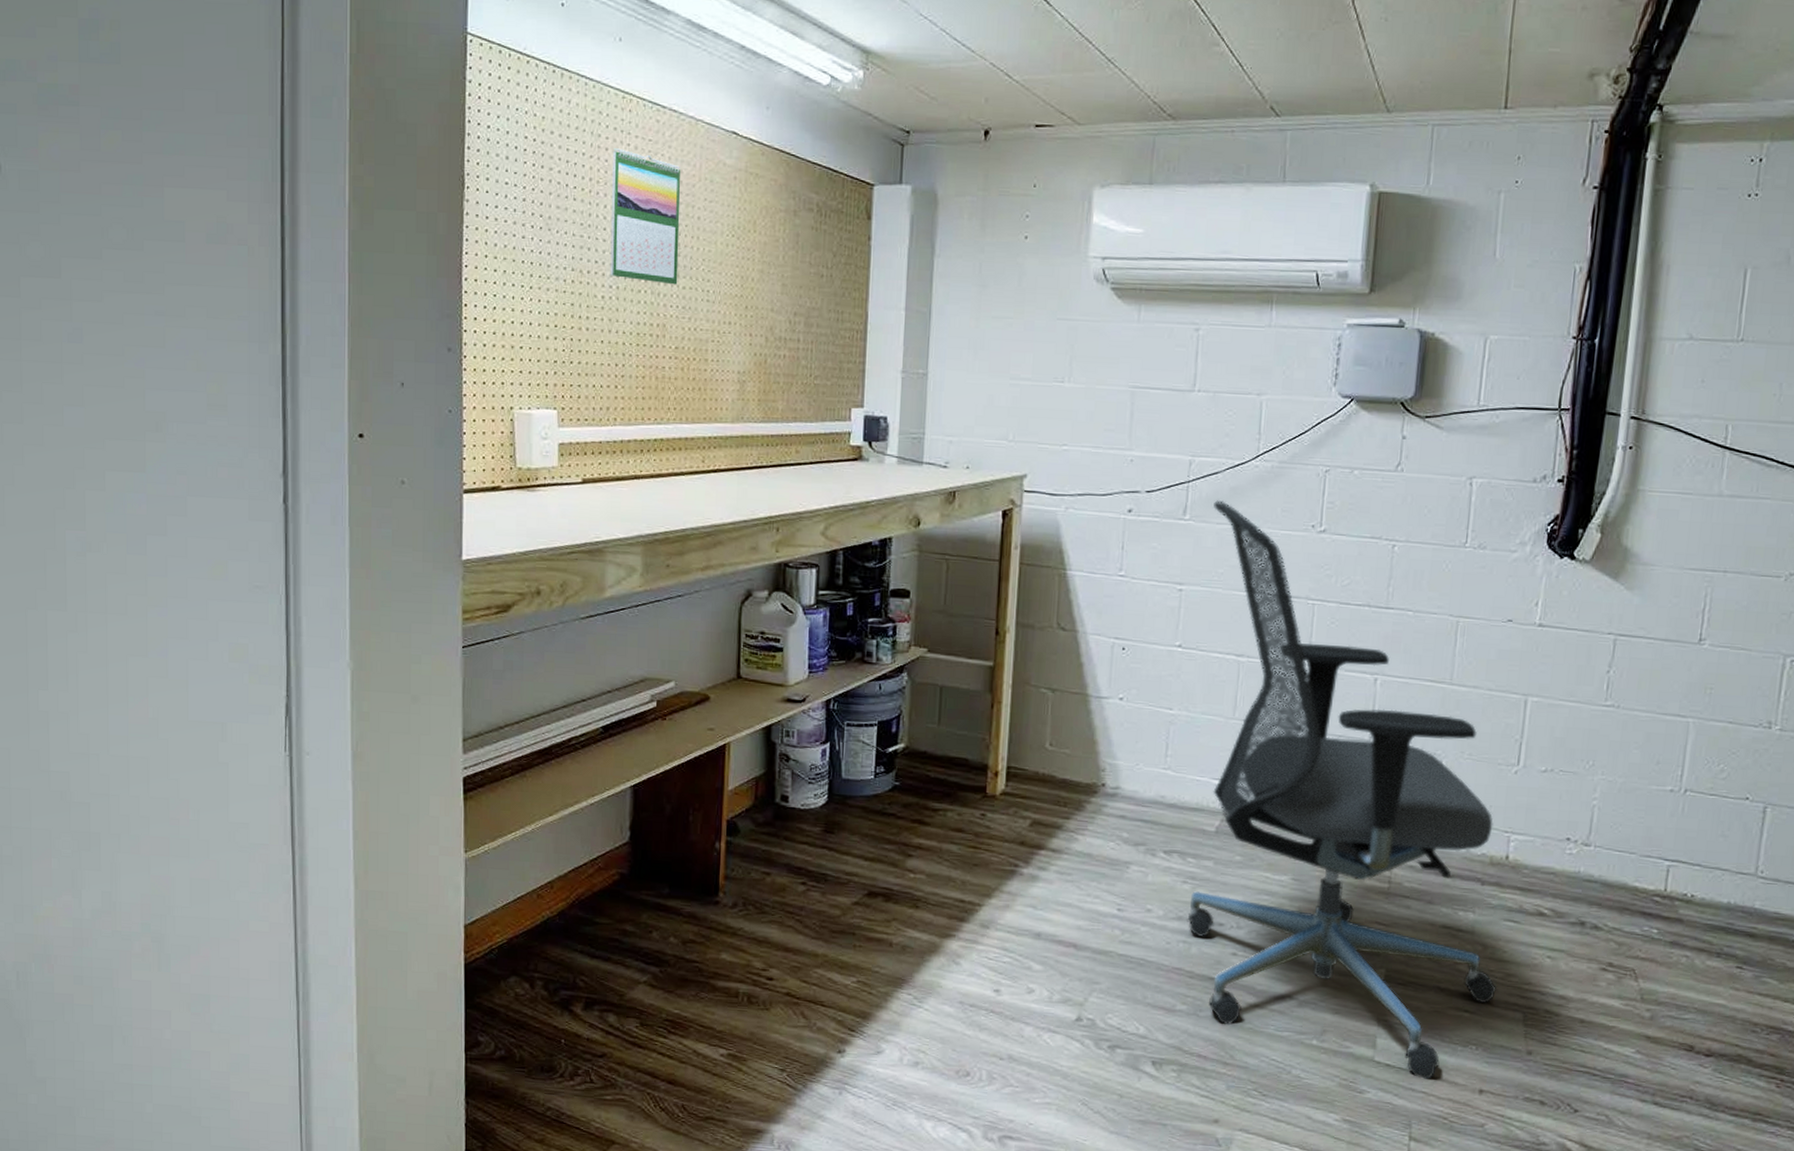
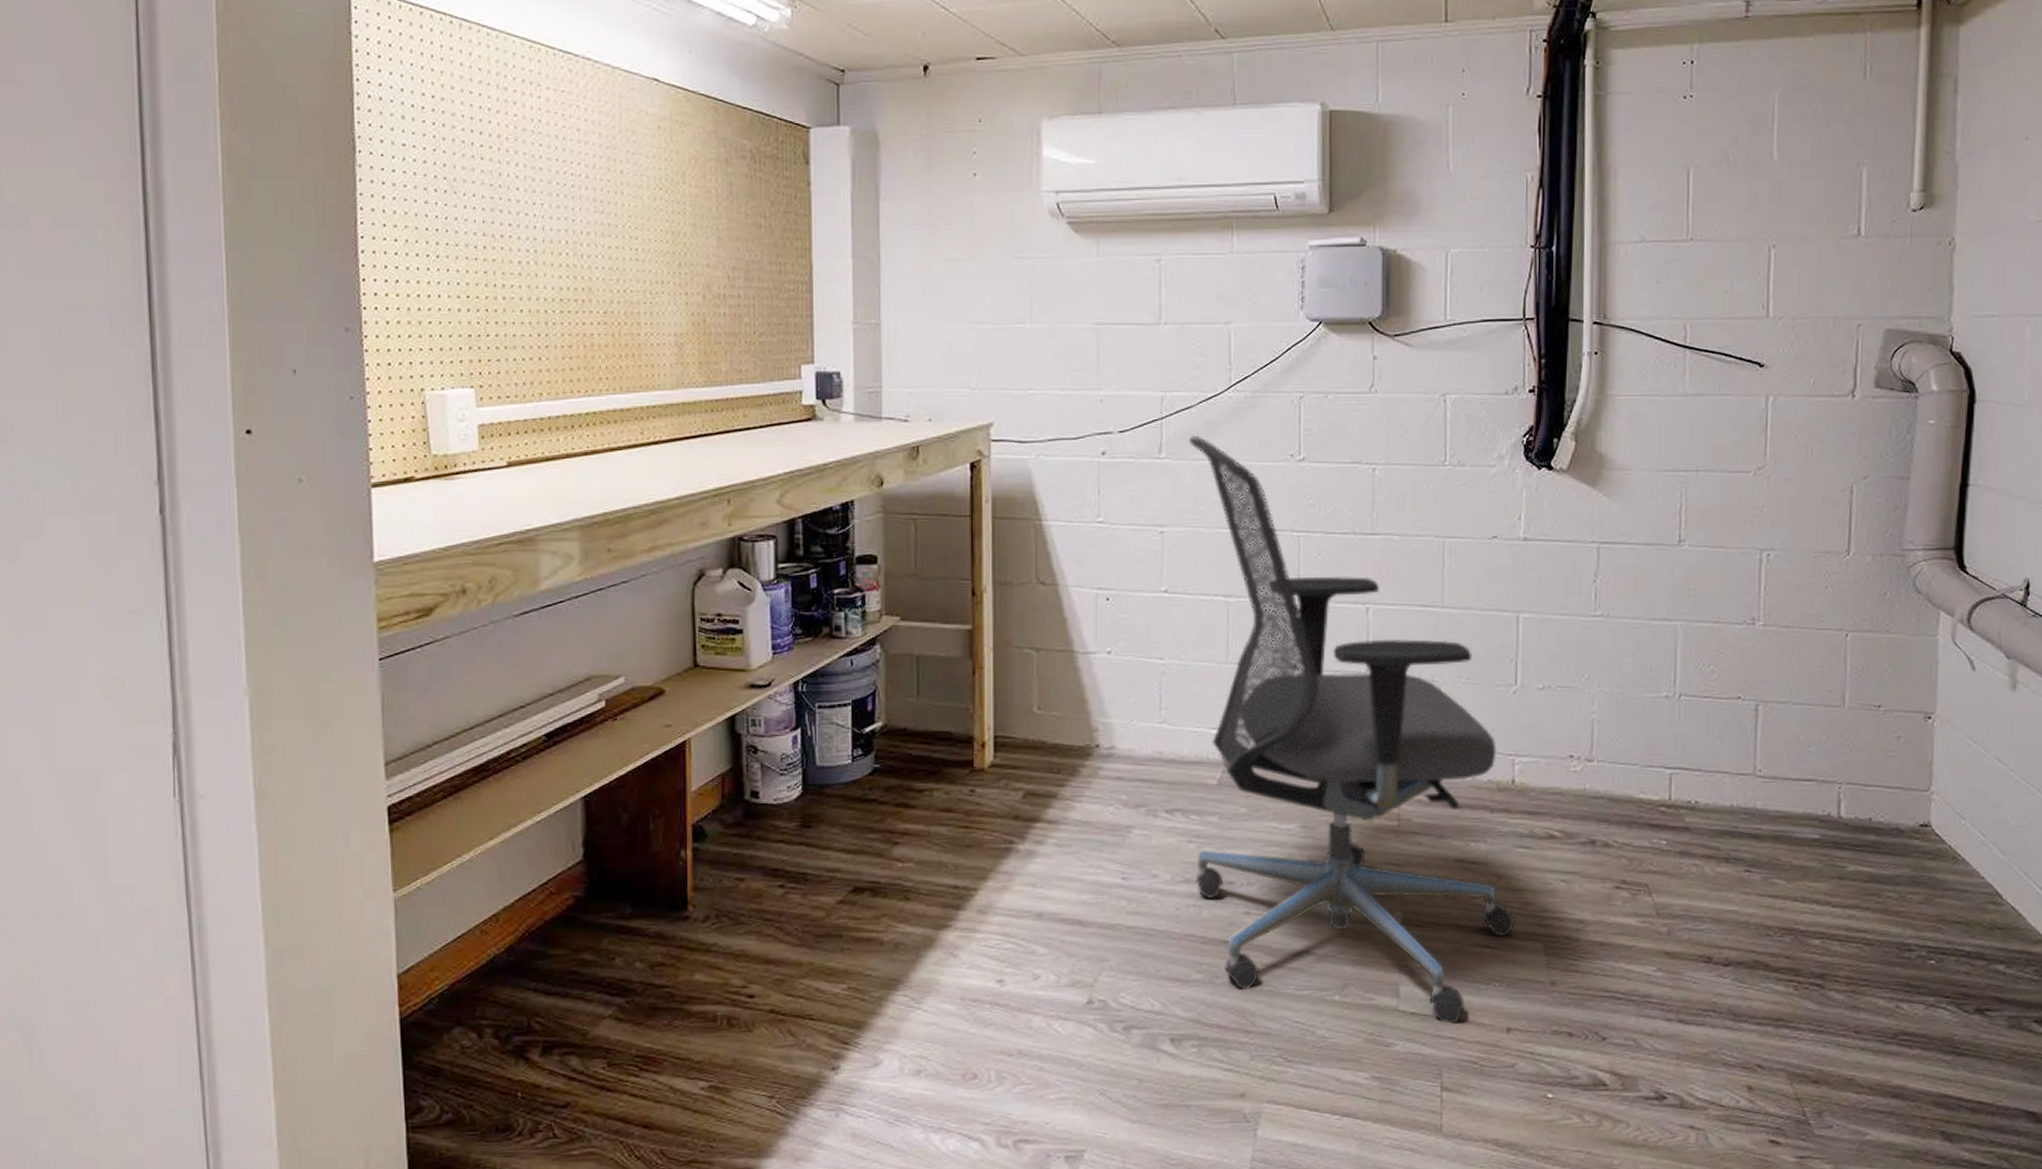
calendar: present [610,148,681,285] -> none [521,102,603,245]

